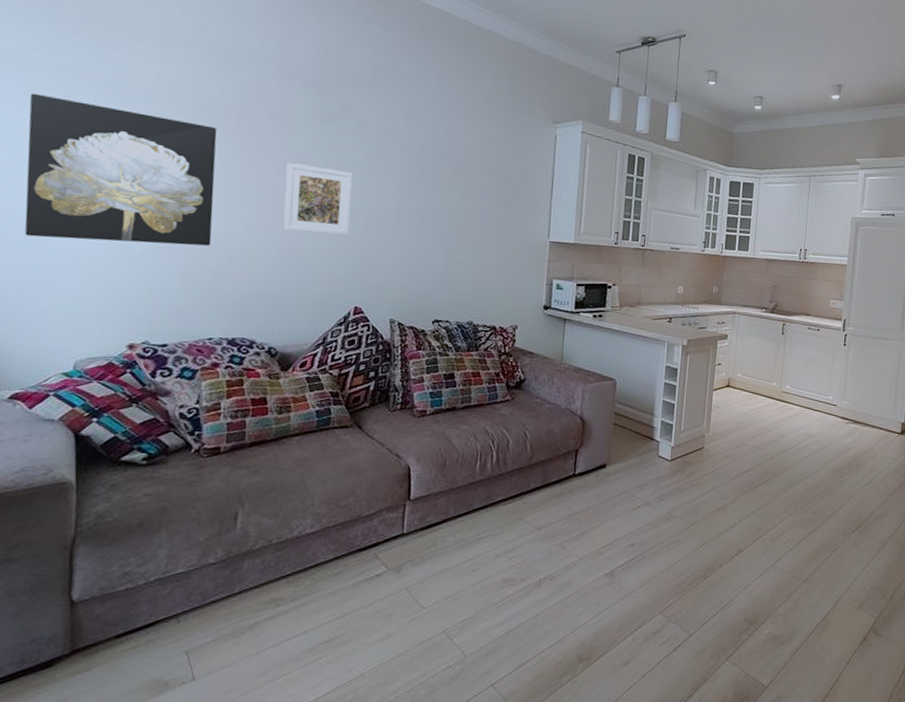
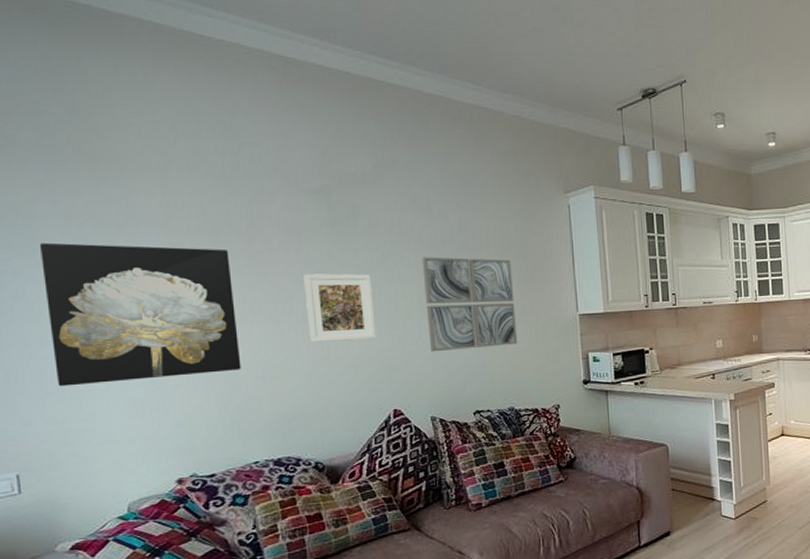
wall art: none [399,163,492,261] -> present [422,257,518,352]

